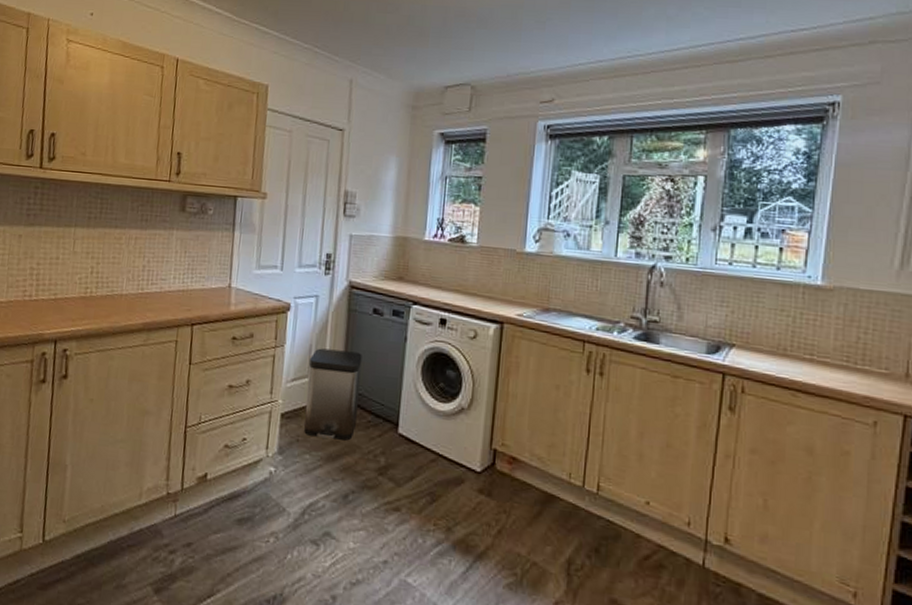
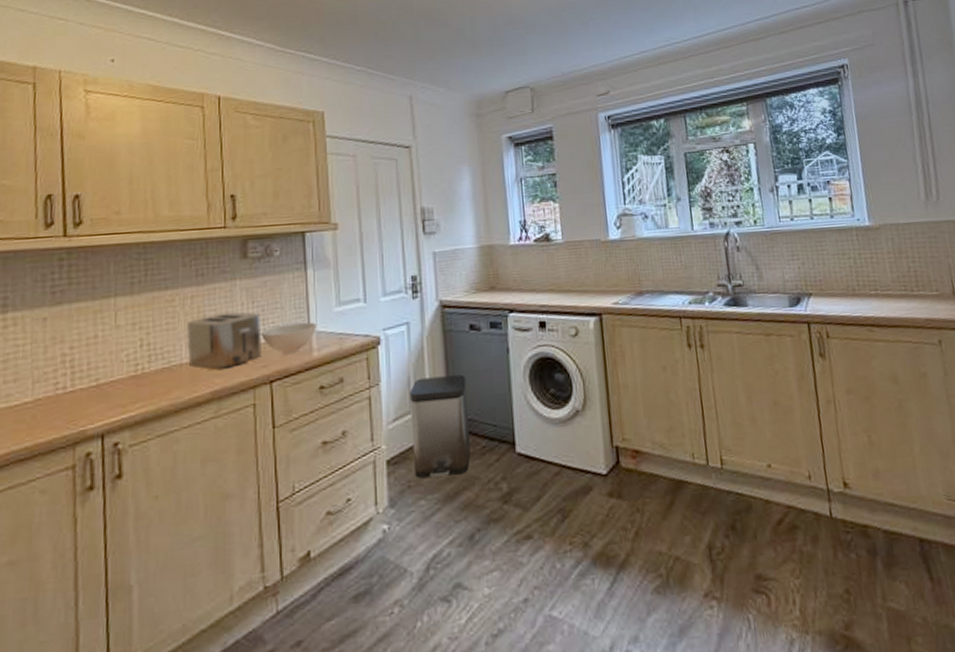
toaster: none [127,257,190,306] -> present [187,311,262,371]
bowl: none [188,276,237,305] -> present [260,322,317,355]

